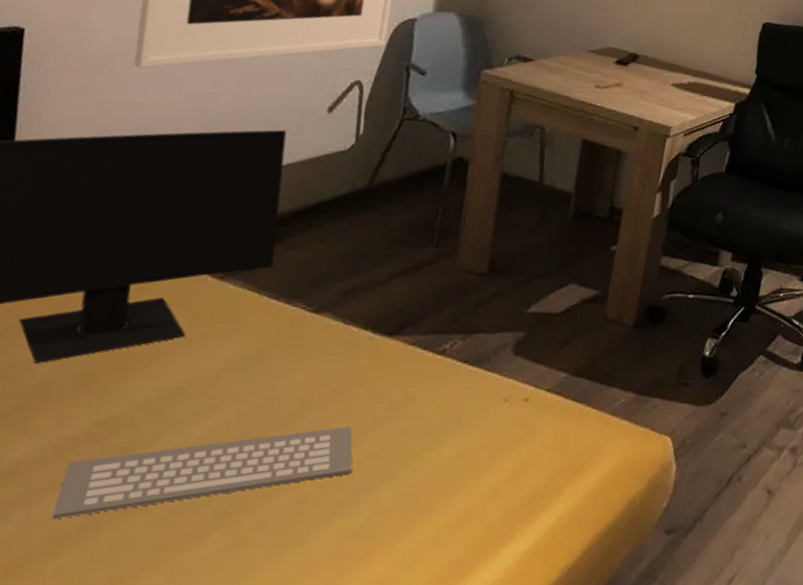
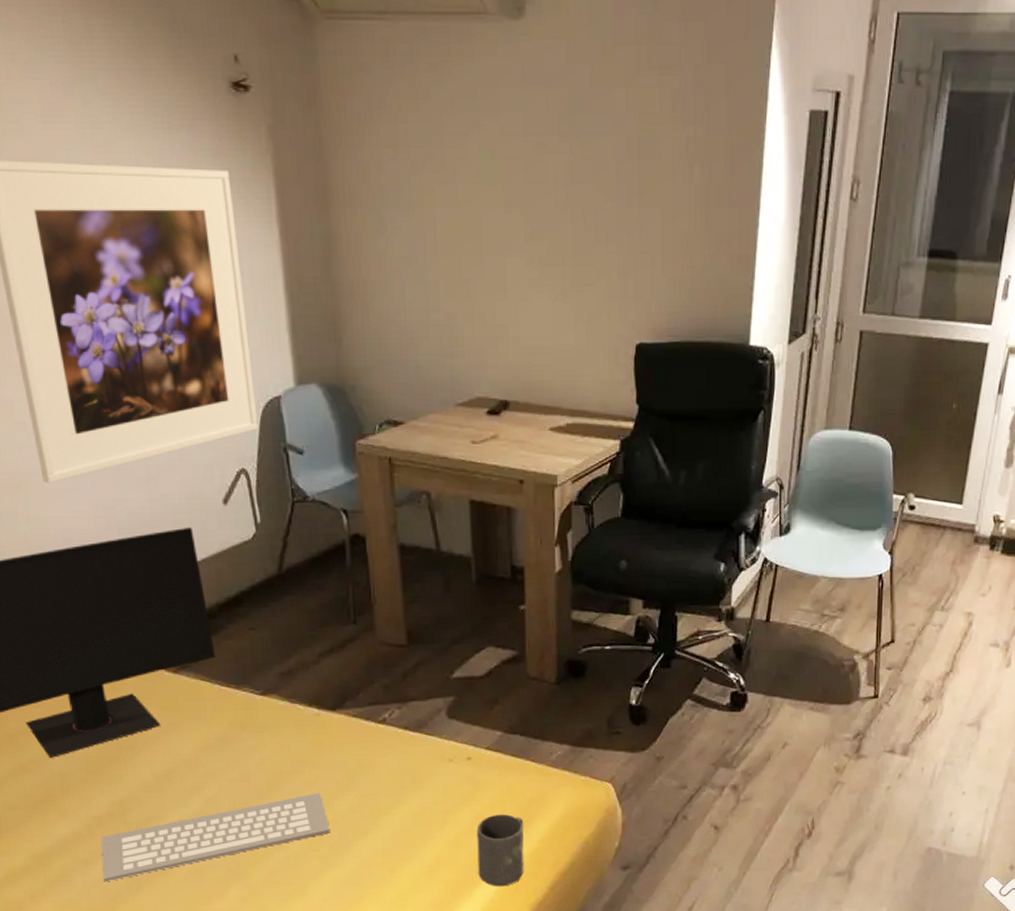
mug: none [509,463,572,547] -> present [476,813,525,887]

